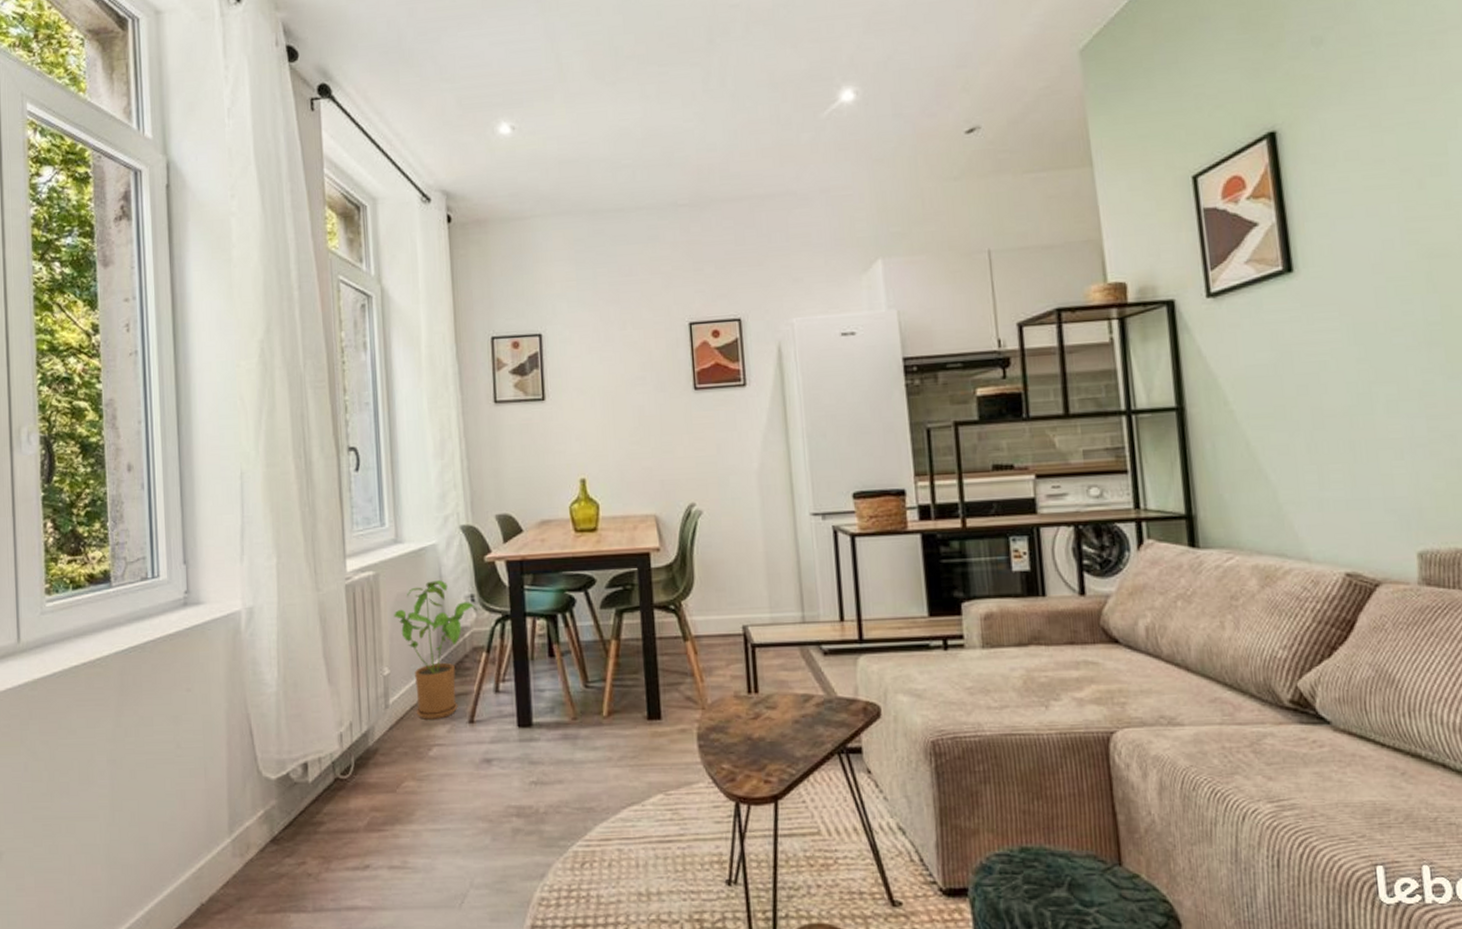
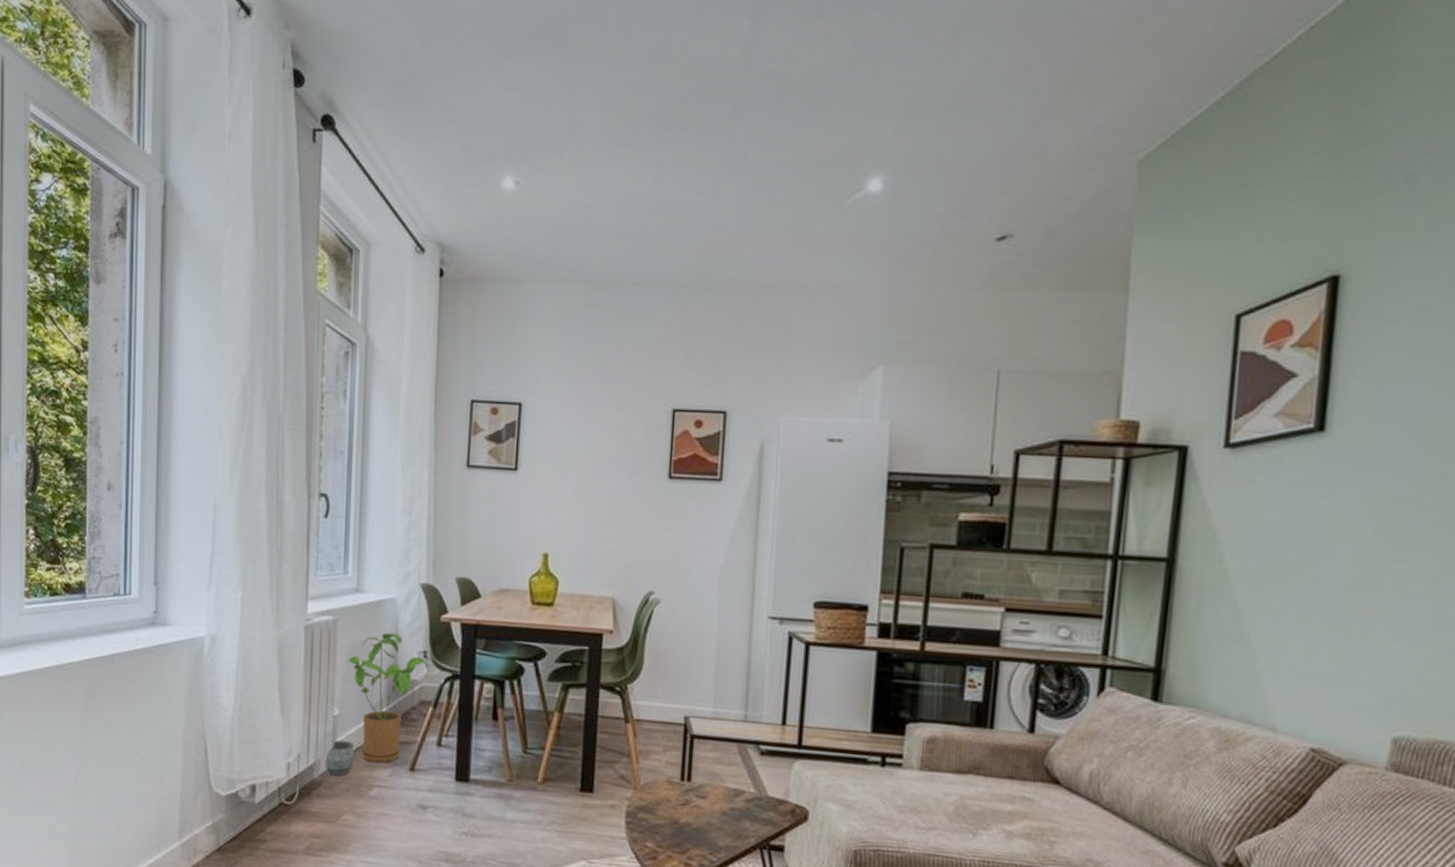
planter: none [379,701,410,741] -> present [325,740,355,777]

